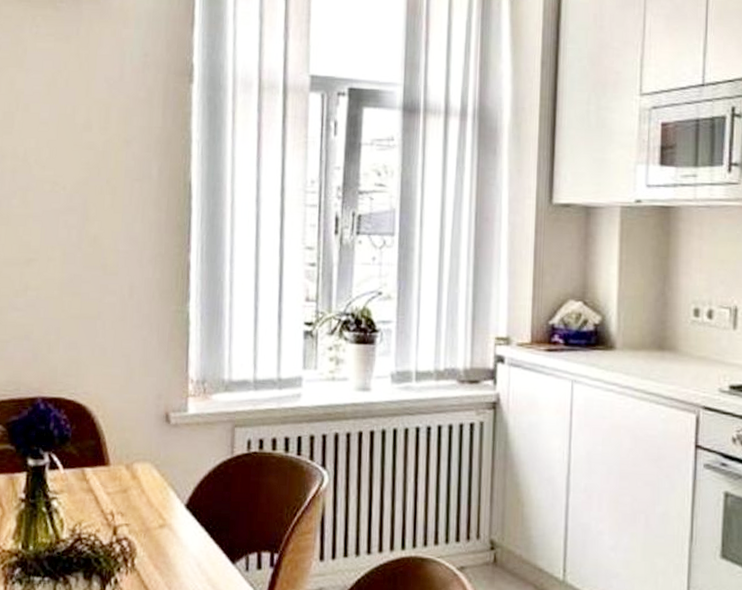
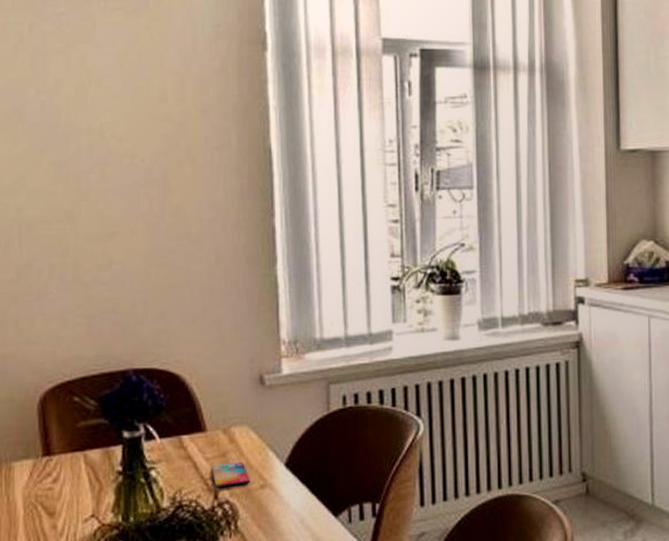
smartphone: none [112,499,150,524] -> present [211,461,250,488]

